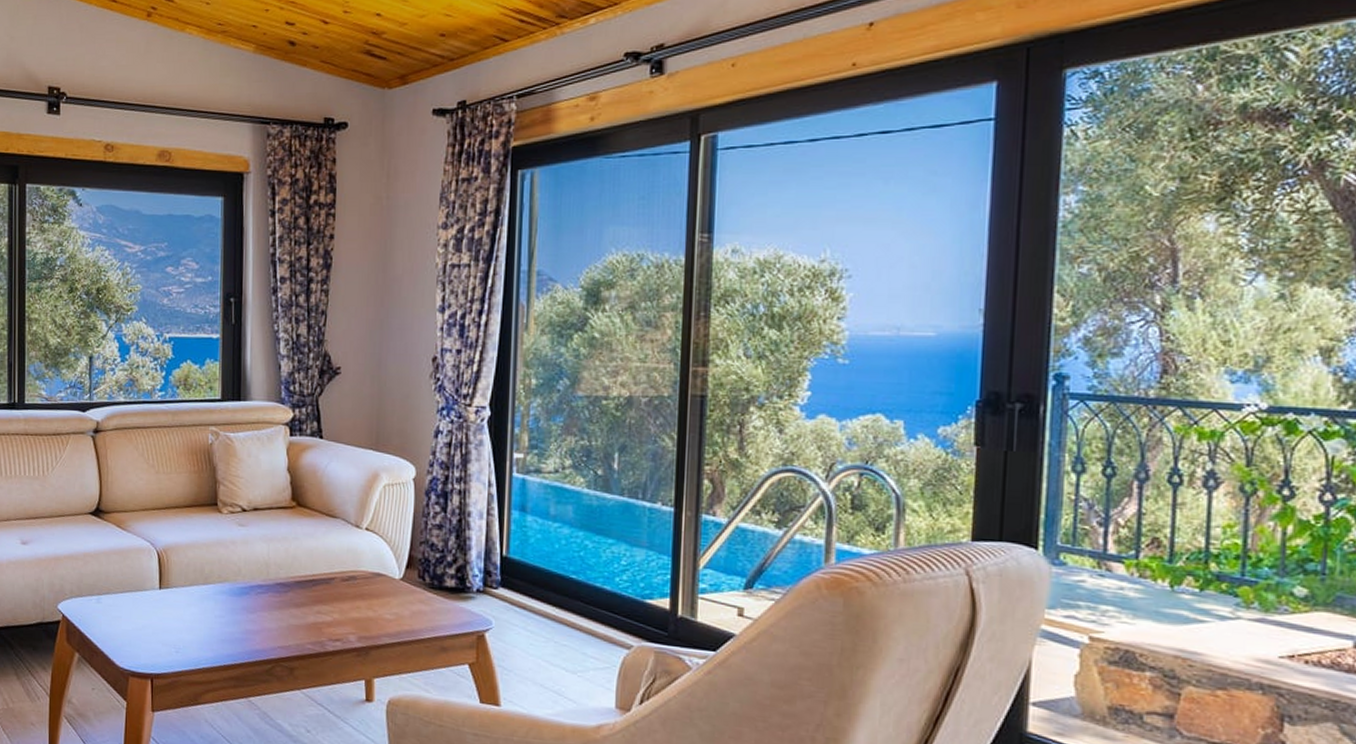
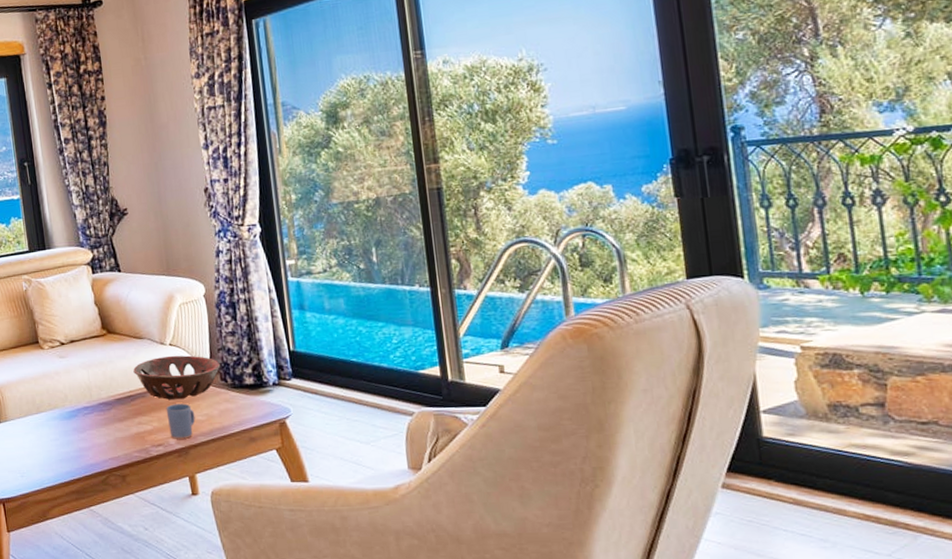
decorative bowl: none [320,541,420,592] -> present [133,355,221,400]
mug: none [350,596,383,638] -> present [166,403,196,439]

